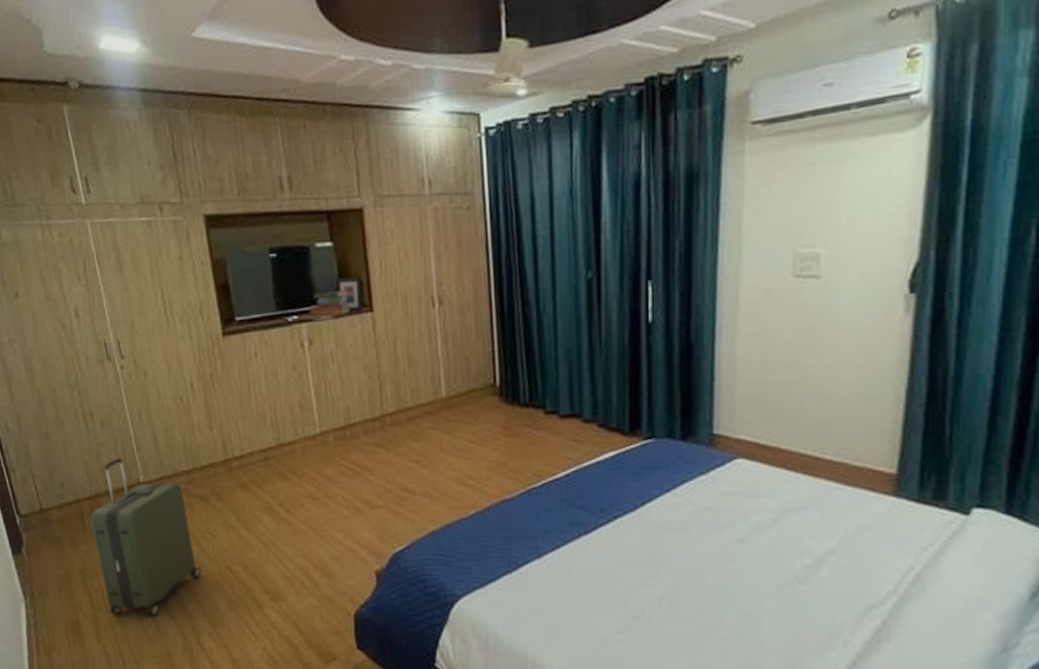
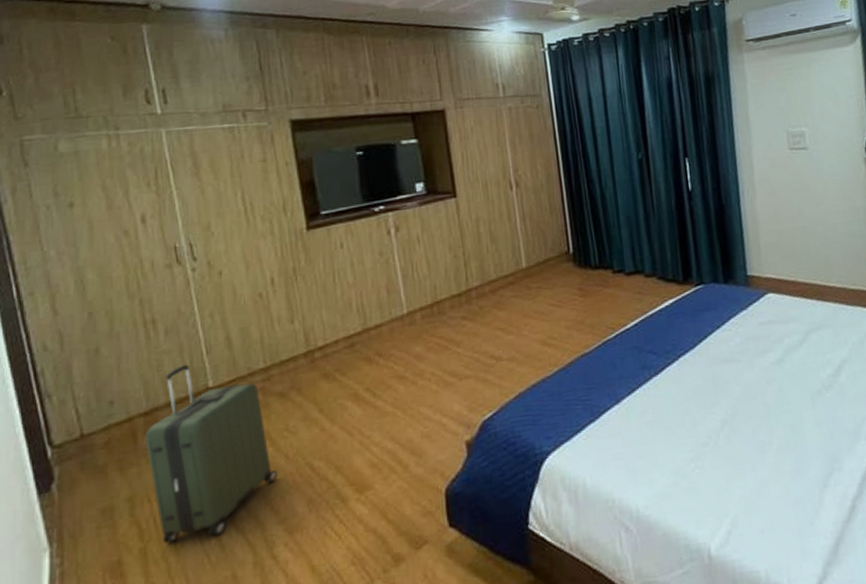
books: present [309,291,351,318] -> none [395,180,436,207]
picture frame: present [335,276,364,313] -> none [420,167,448,200]

